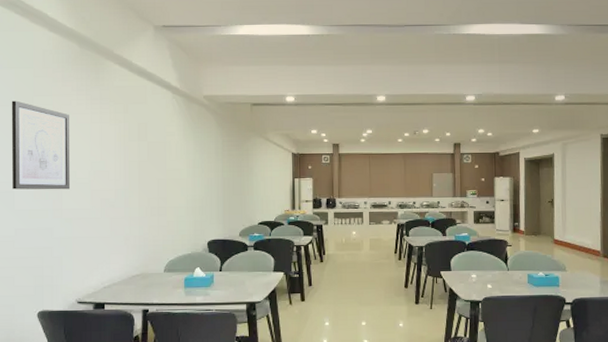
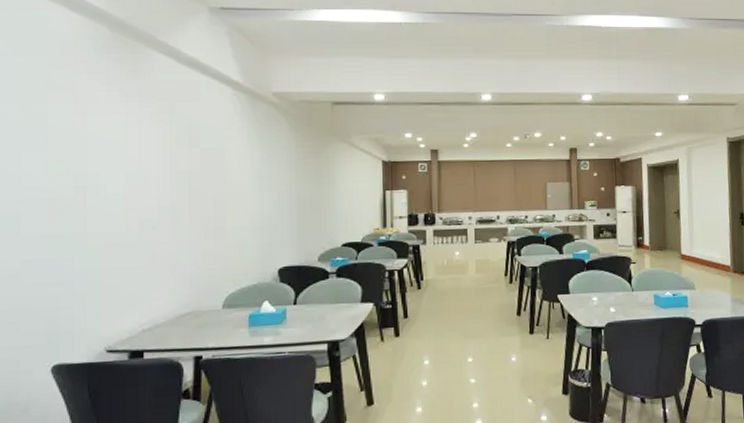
wall art: present [11,100,71,190] -> none [16,97,98,210]

